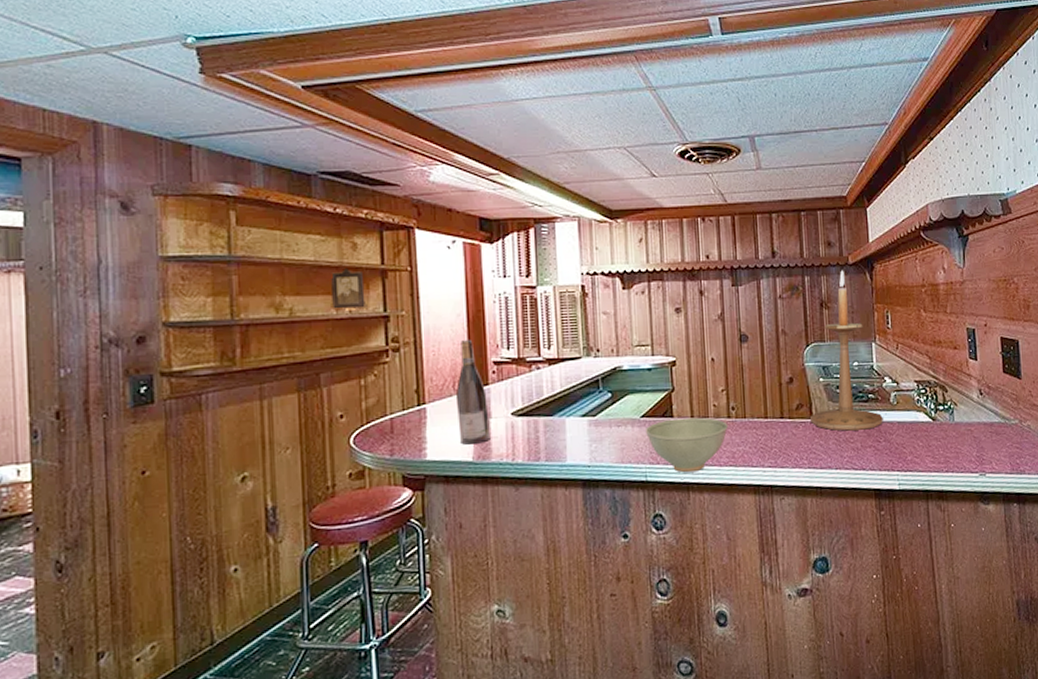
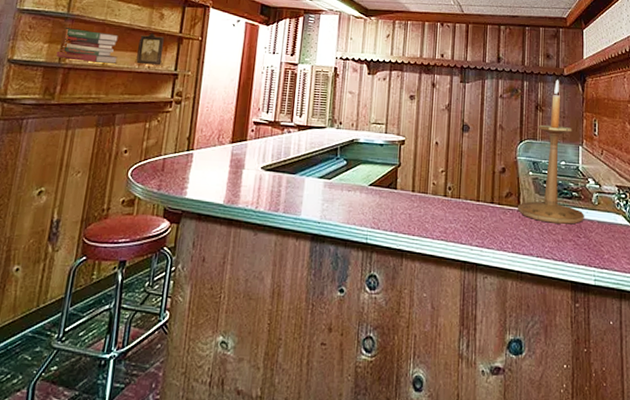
books: none [225,274,308,315] -> present [56,28,118,64]
wine bottle: present [455,340,490,445] -> none [216,101,244,190]
bowl: present [645,417,728,473] -> none [371,191,444,241]

